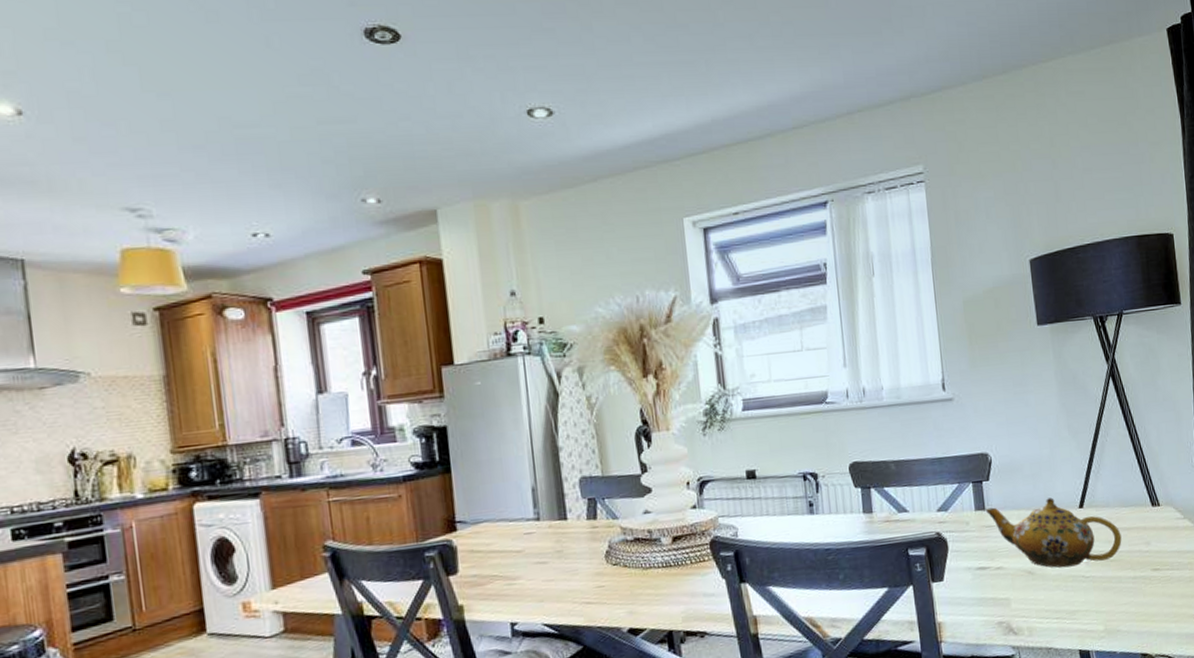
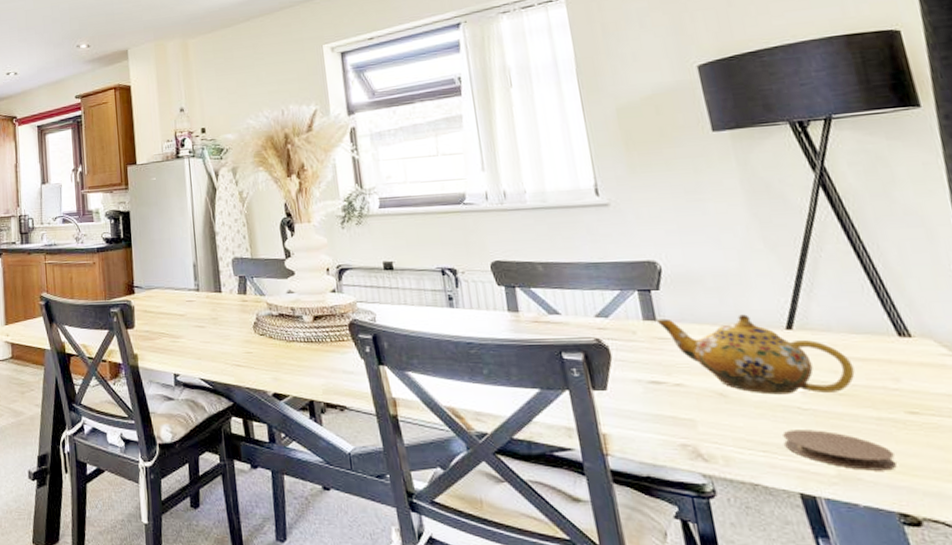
coaster: none [1071,593,1143,623] -> present [782,430,897,471]

